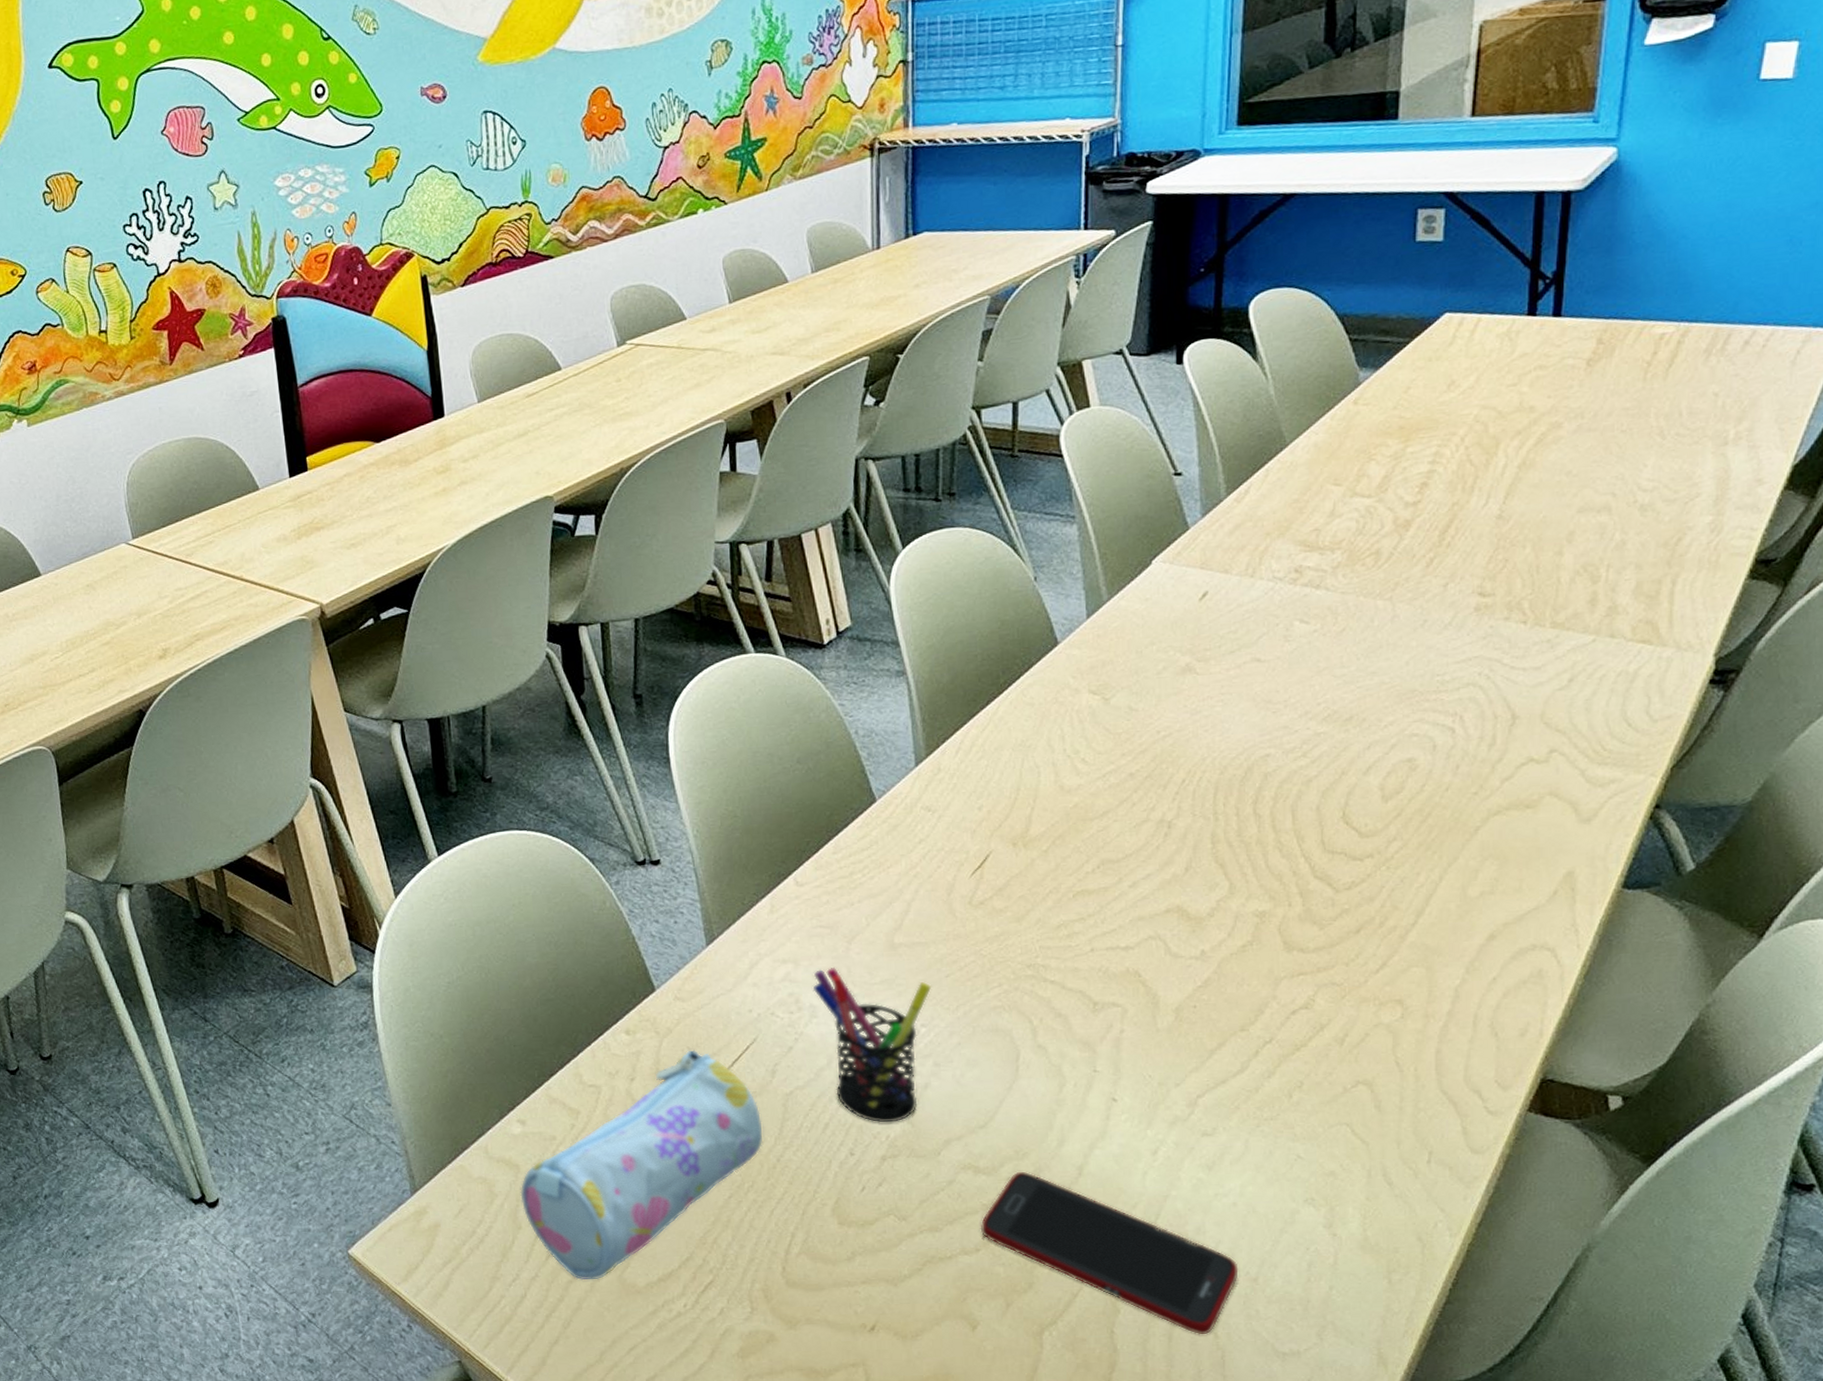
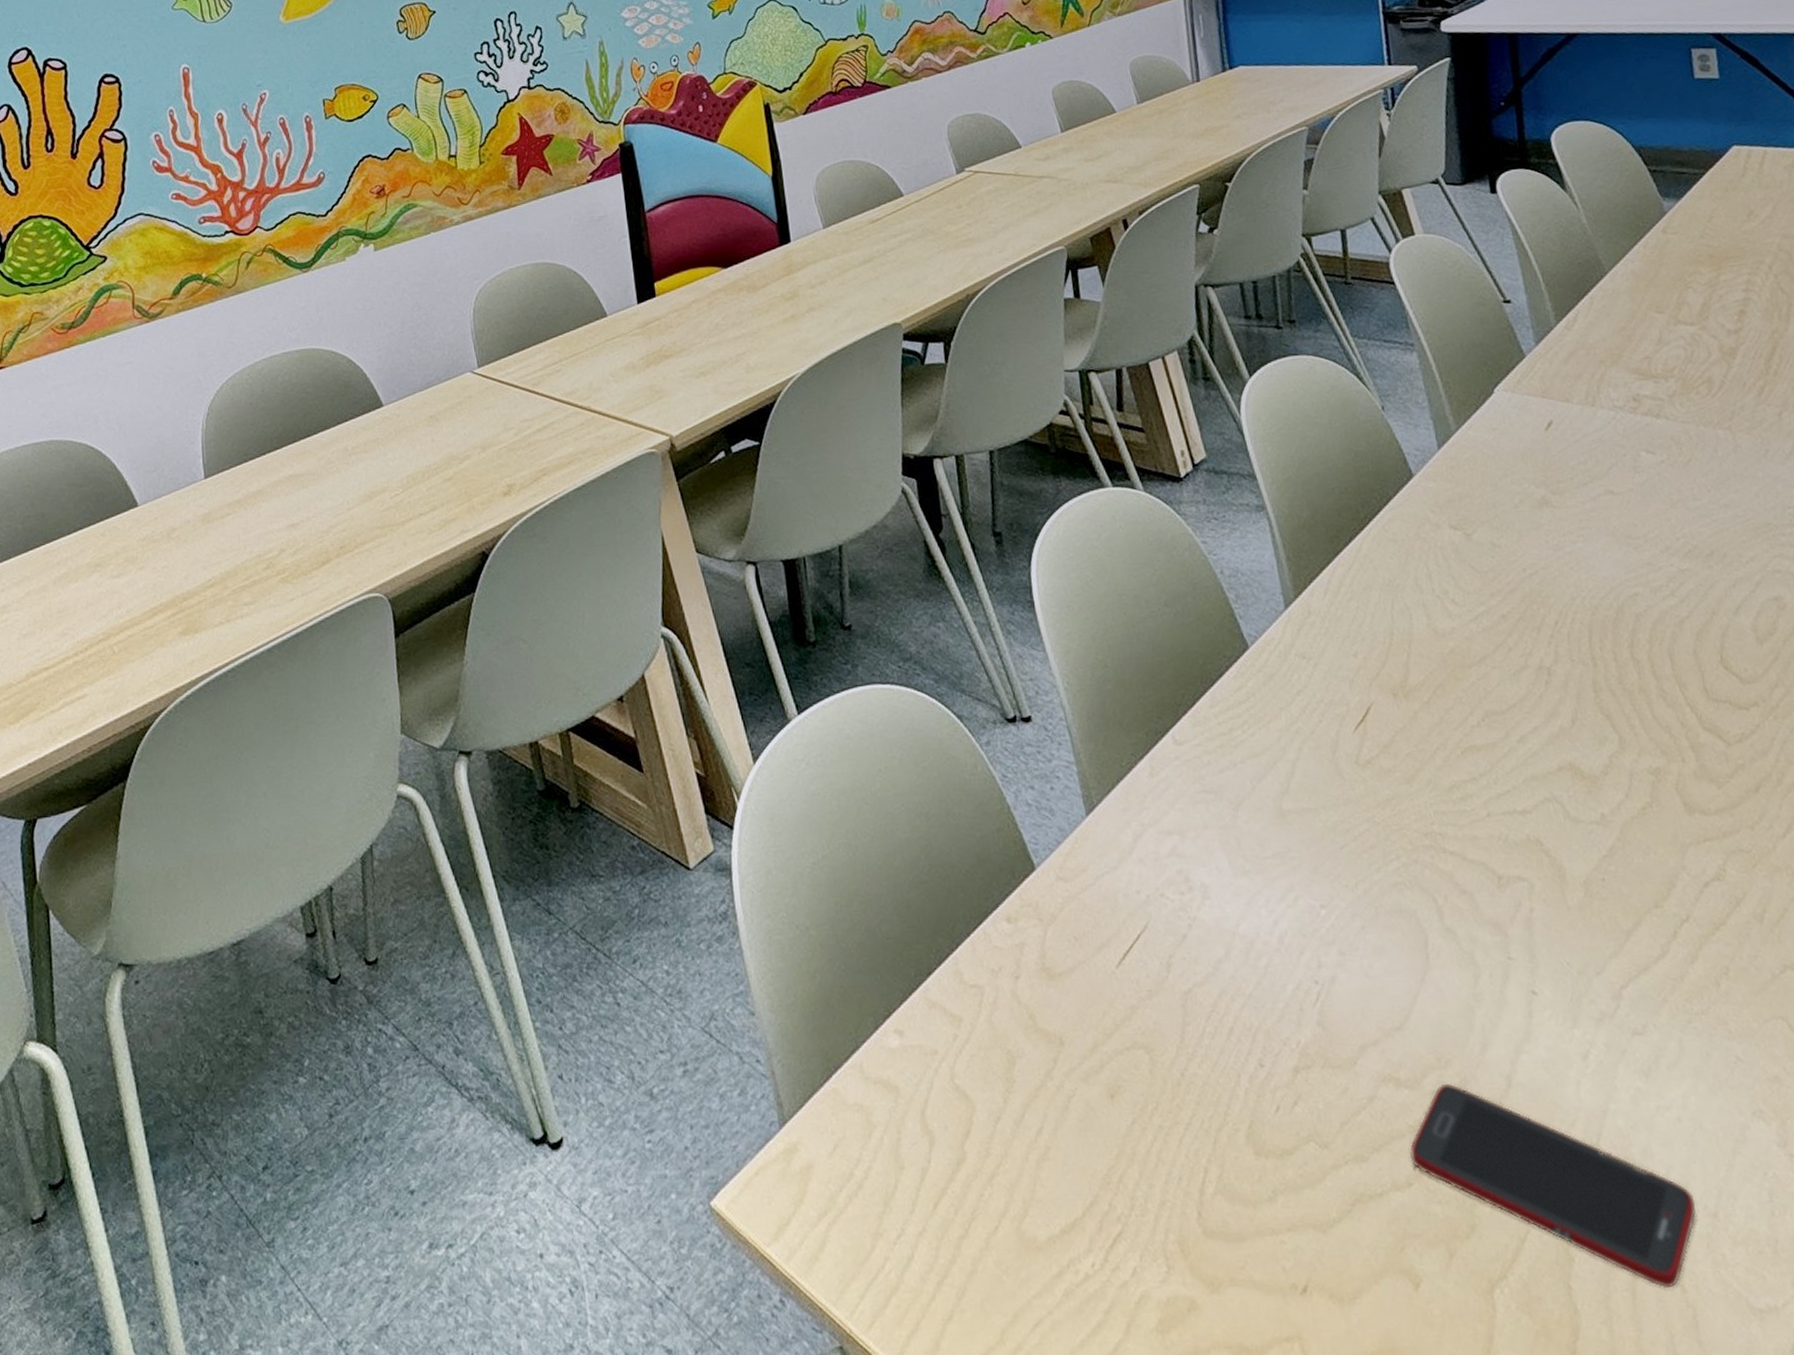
pencil case: present [520,1050,763,1281] -> none [901,940,1165,1235]
pen holder: present [812,968,932,1123] -> none [1201,839,1328,1026]

